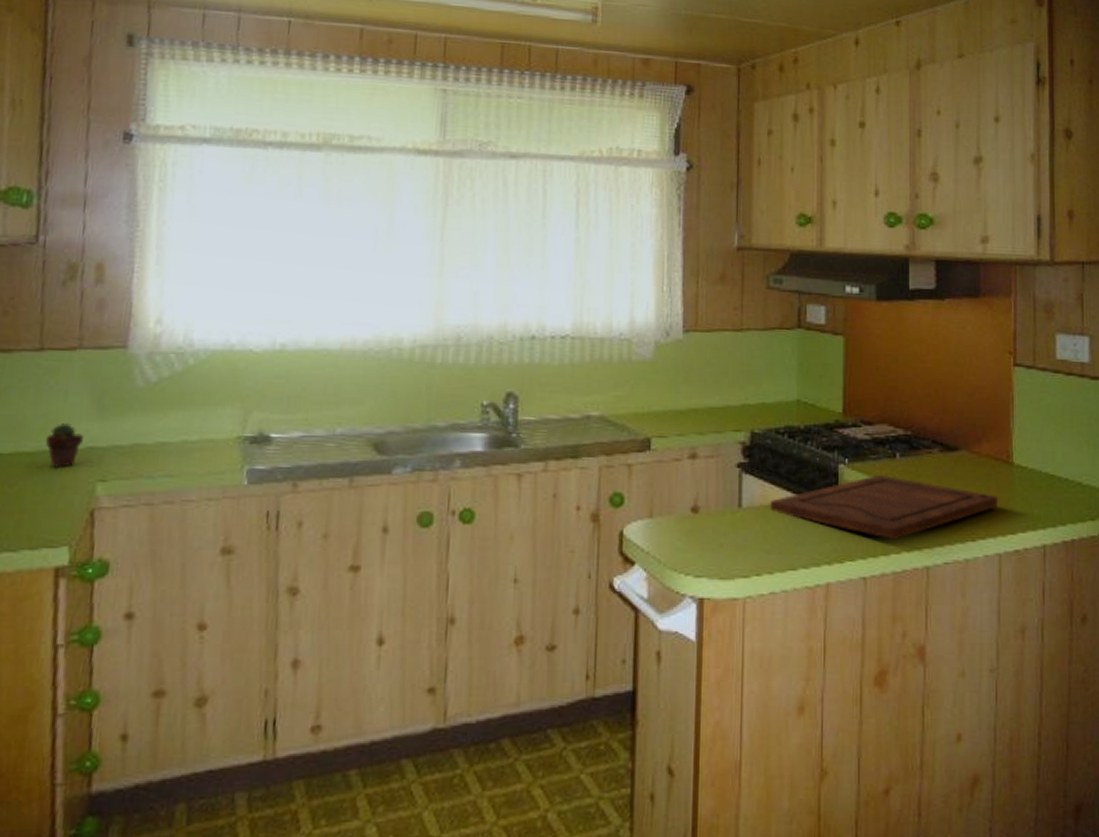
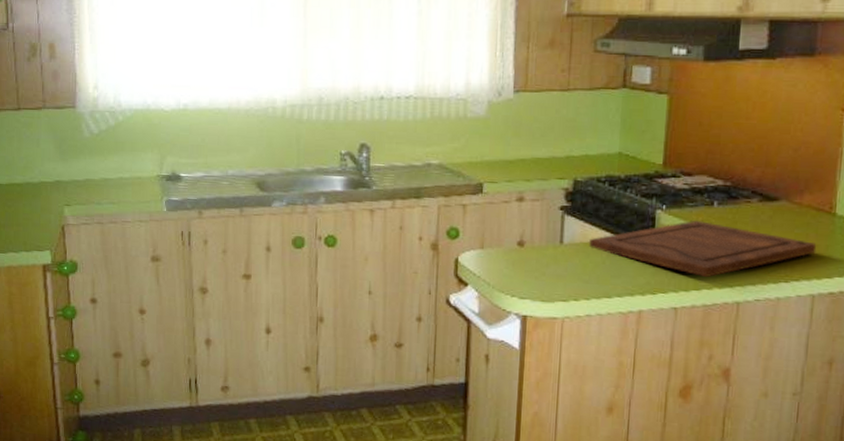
potted succulent: present [45,423,83,468] -> none [28,163,52,195]

